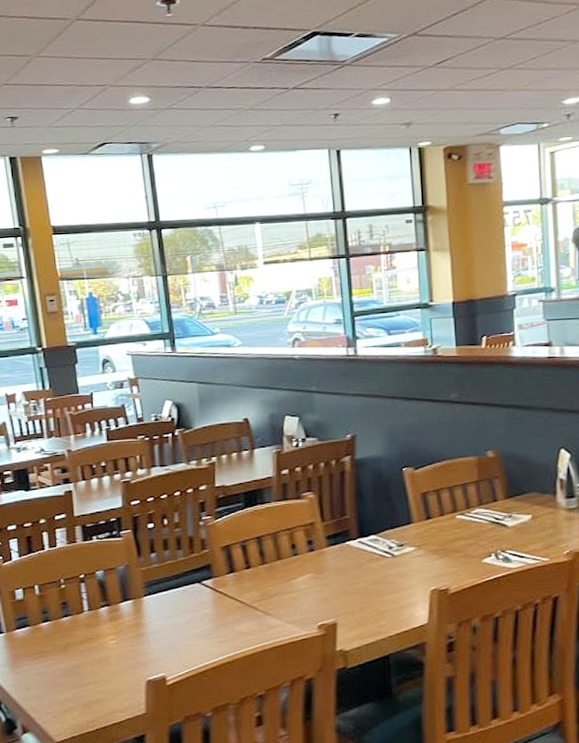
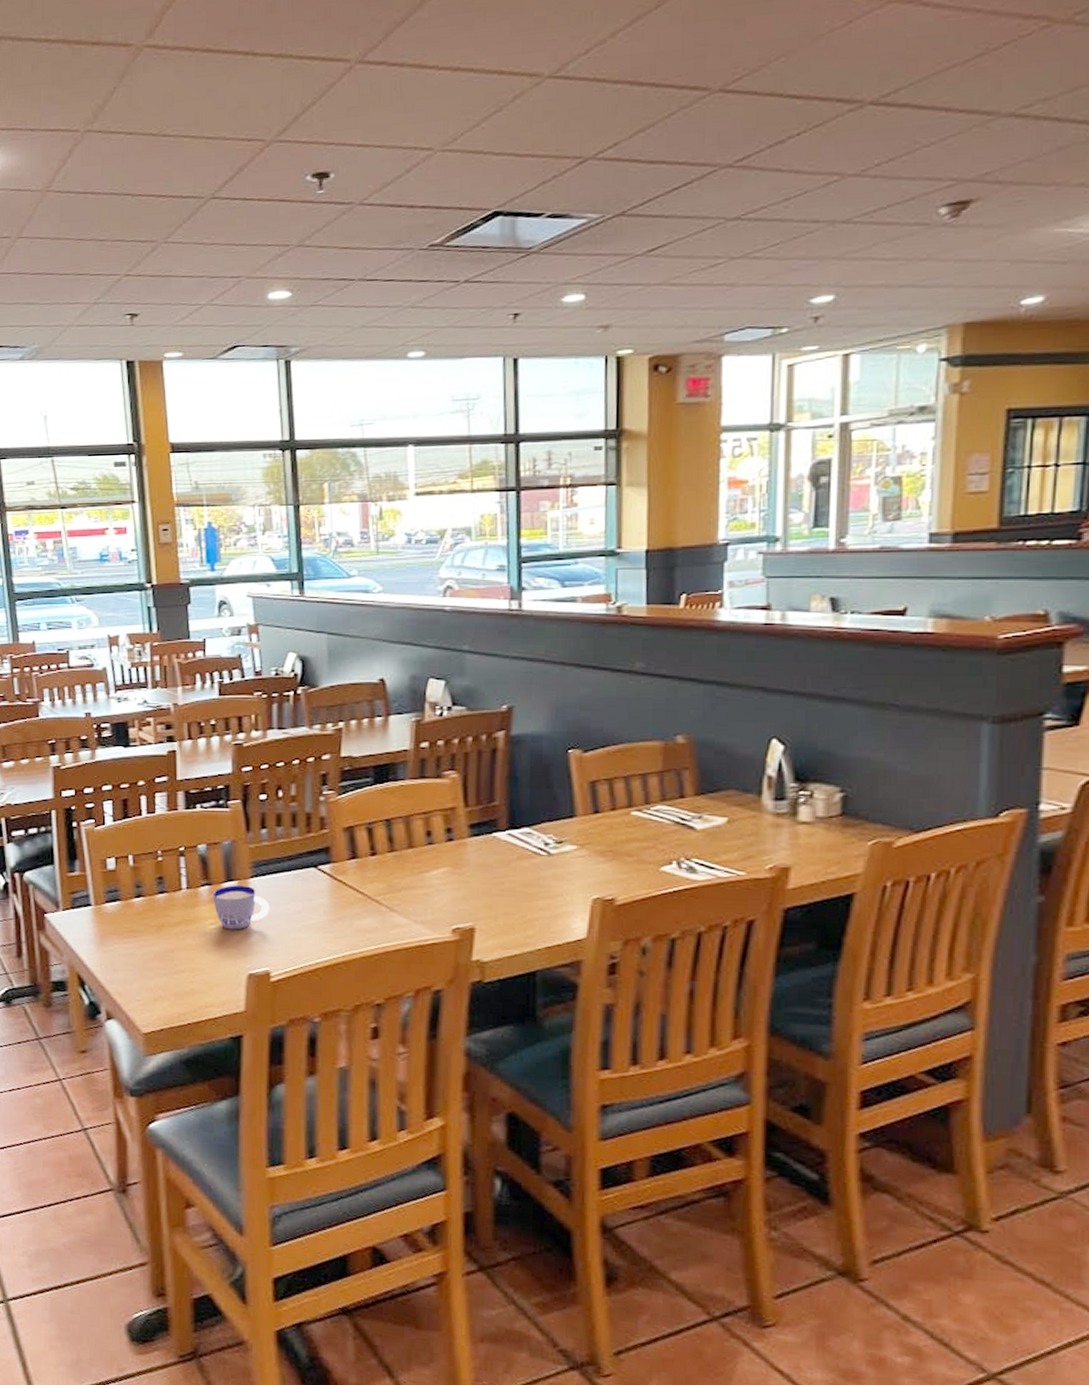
cup: none [111,604,163,643] -> present [213,885,271,930]

